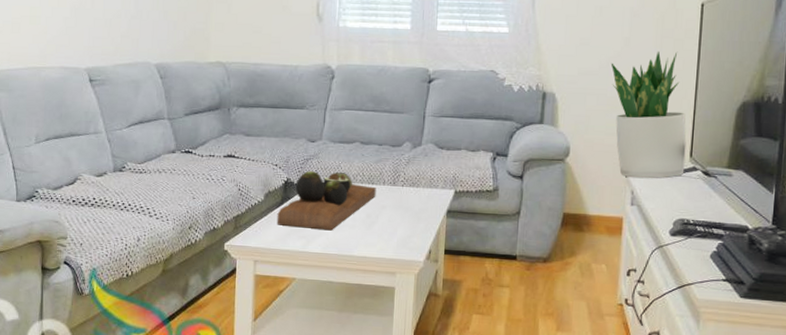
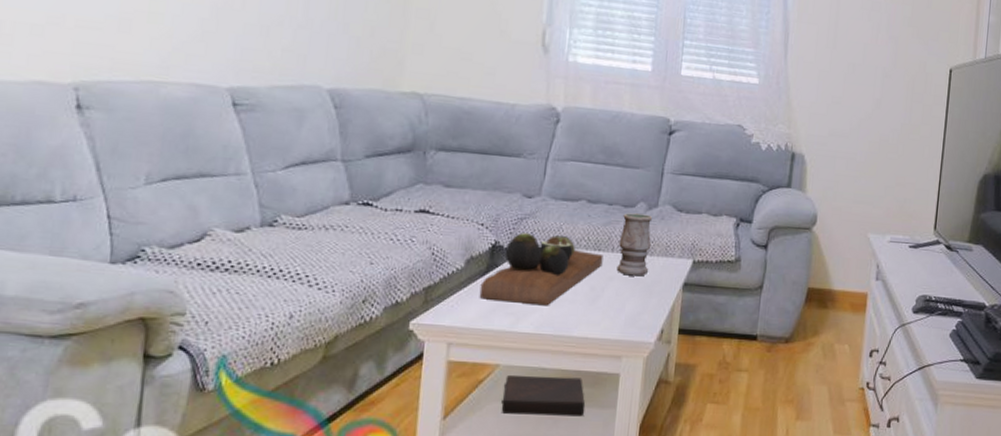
book: none [298,286,367,321] -> present [501,374,586,415]
vase: none [388,151,418,205] -> present [616,213,653,277]
planter: present [610,51,687,179] -> none [861,115,932,252]

